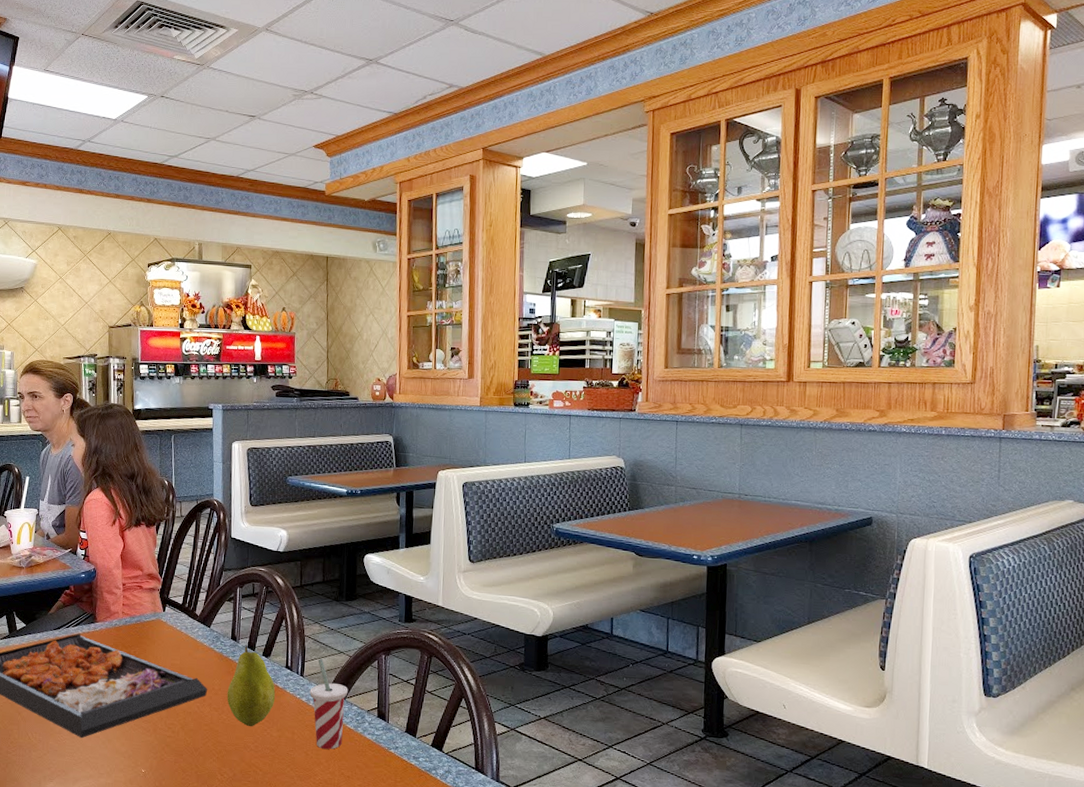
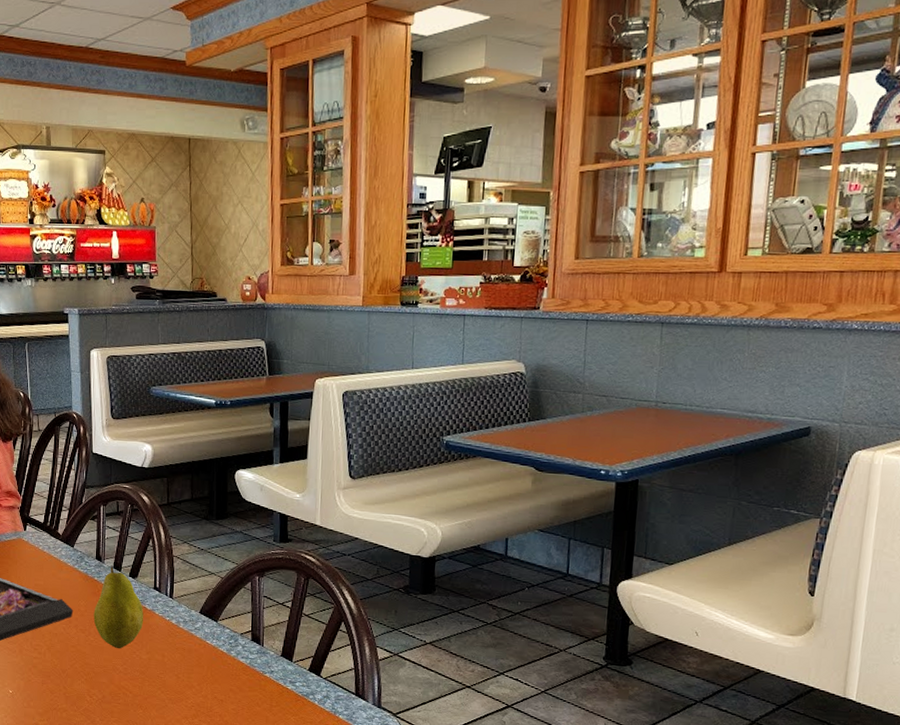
beverage cup: present [309,659,348,749] -> none [179,580,220,673]

